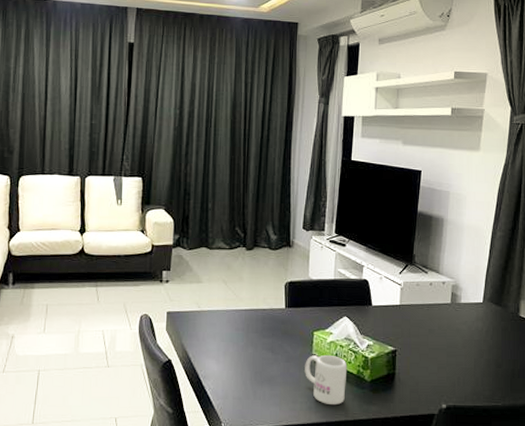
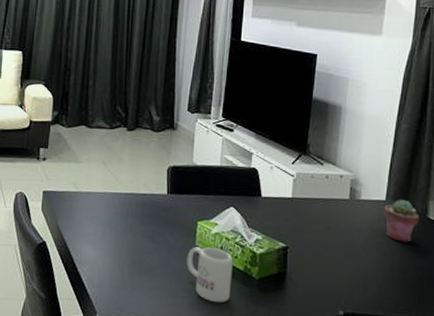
potted succulent: none [481,300,512,339] -> present [384,199,419,242]

